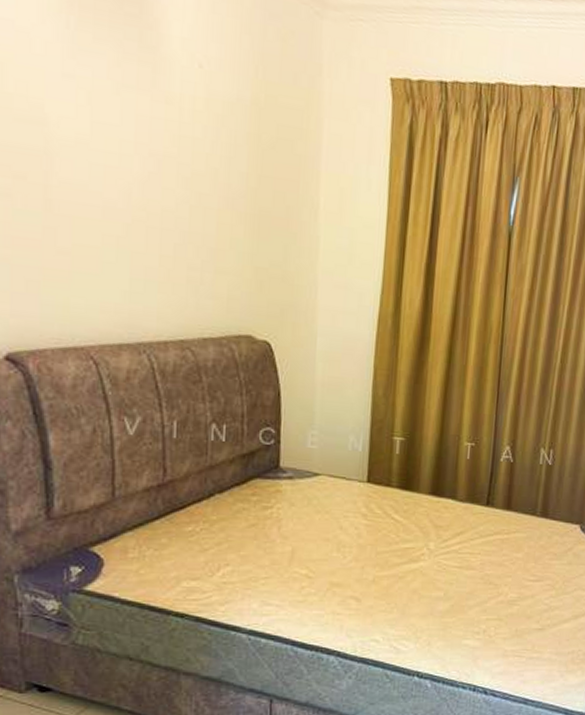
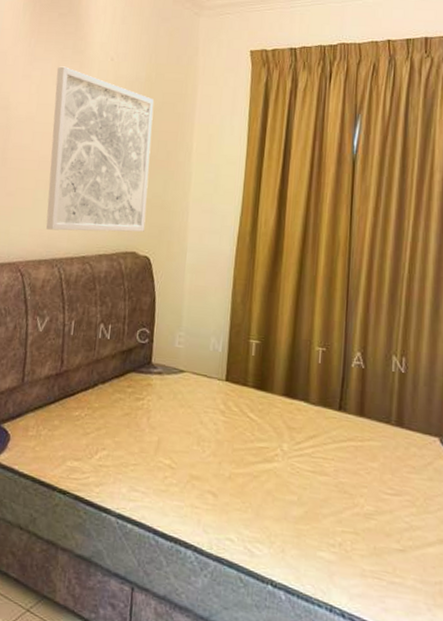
wall art: none [116,66,265,311] -> present [46,66,154,232]

